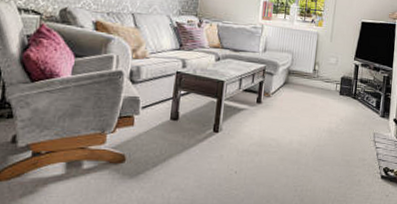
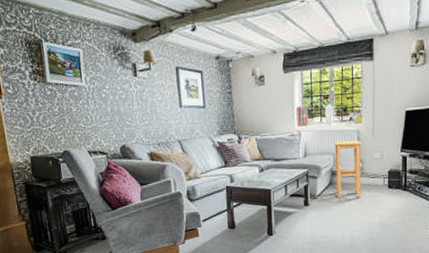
stool: none [290,40,320,102] -> present [333,141,361,199]

